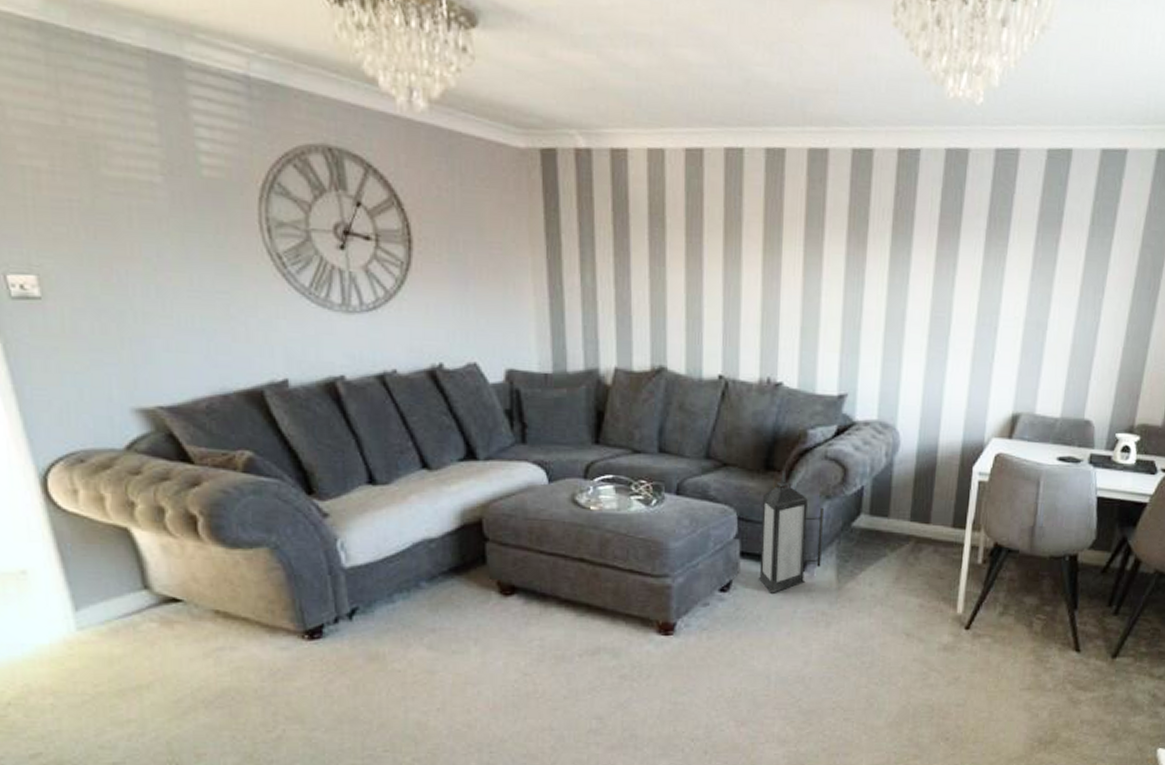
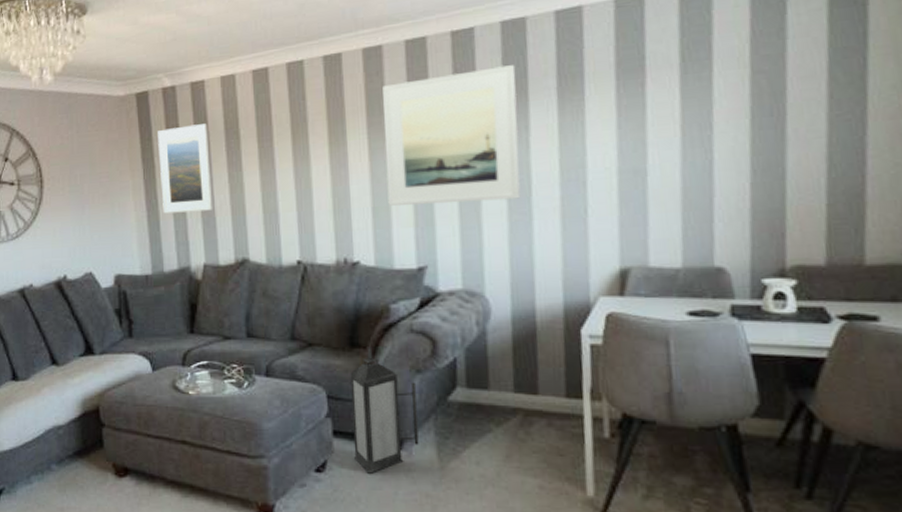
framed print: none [566,200,630,308] -> present [158,123,213,214]
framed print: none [817,195,953,337] -> present [382,65,521,206]

